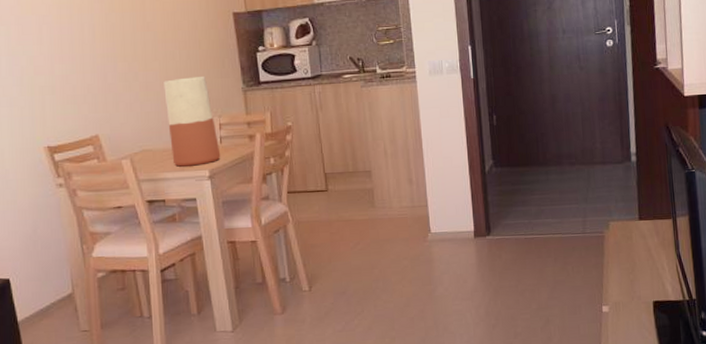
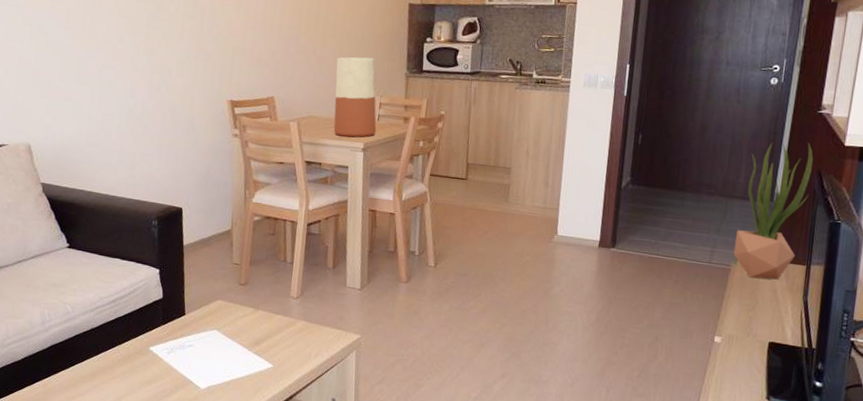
potted plant: none [602,98,662,241] -> present [733,142,813,280]

